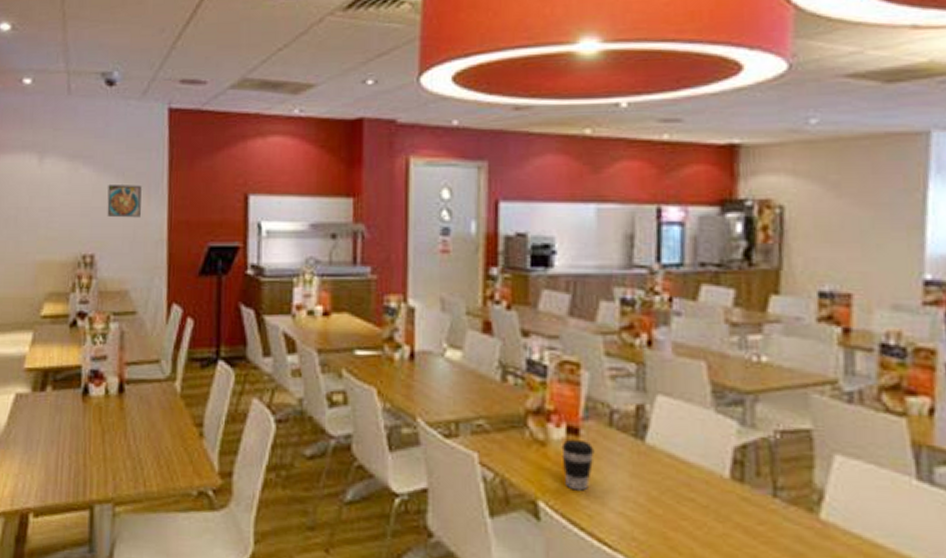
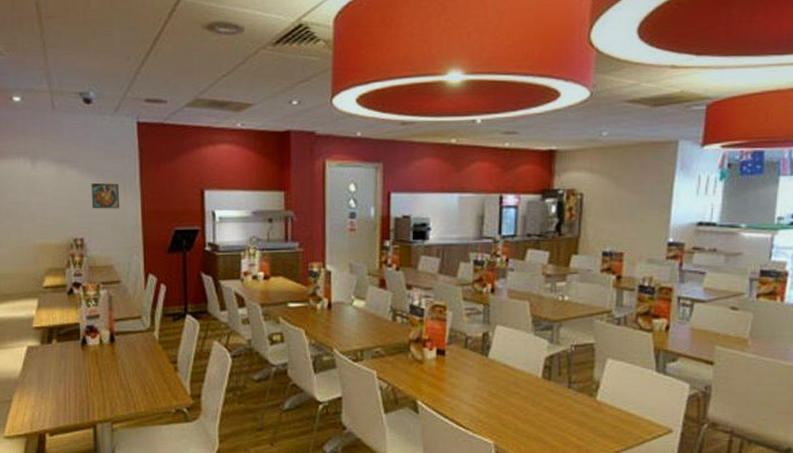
coffee cup: present [561,438,595,491] -> none [433,358,455,392]

